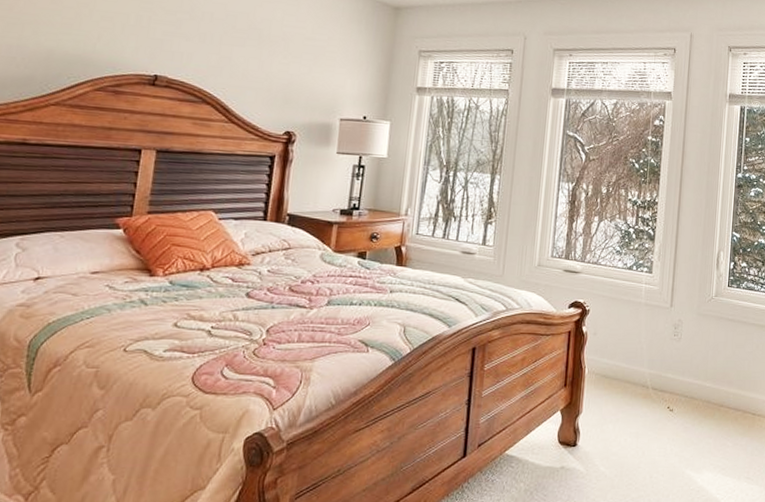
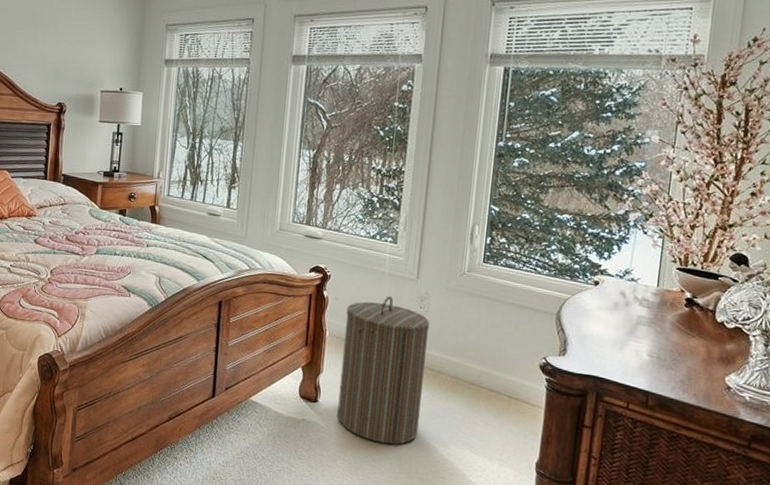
laundry hamper: none [596,326,683,480] -> present [337,296,430,445]

